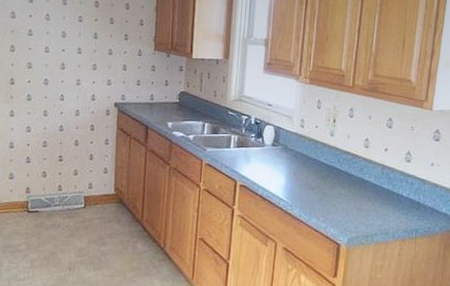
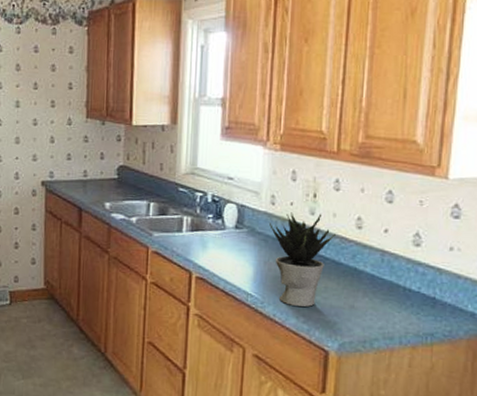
potted plant: none [299,133,349,209] -> present [269,212,336,307]

